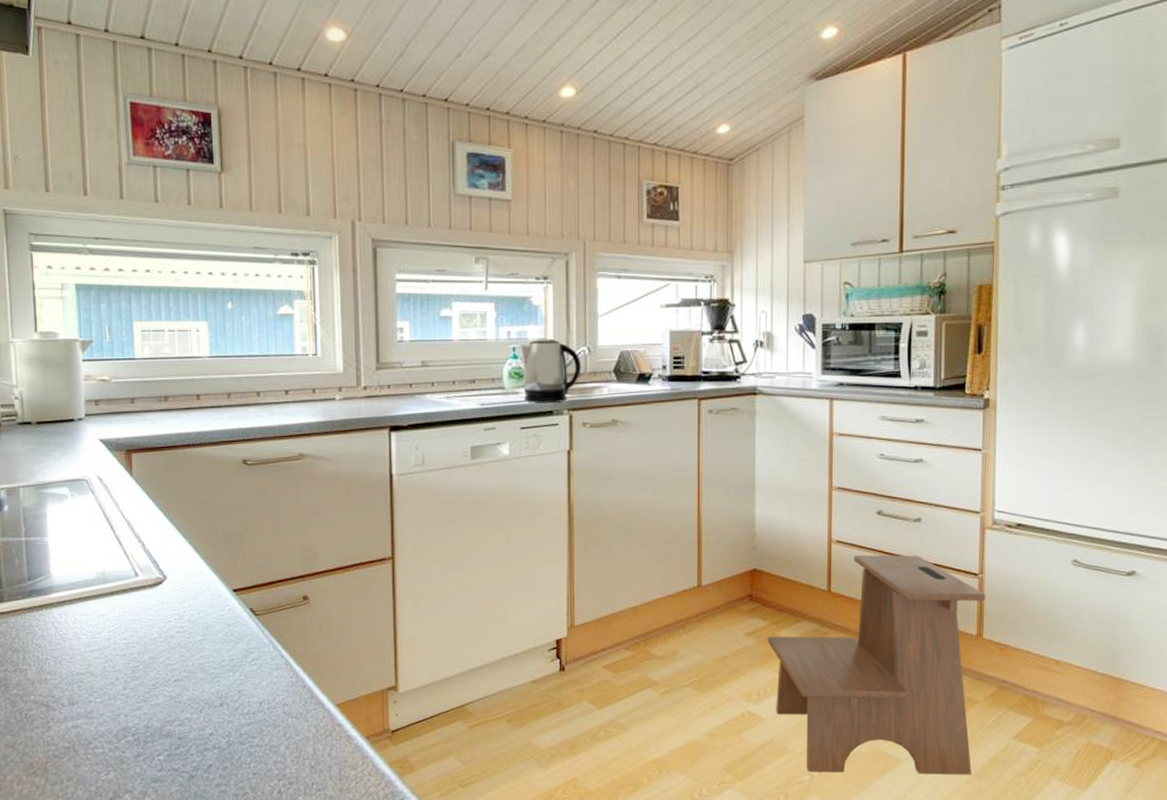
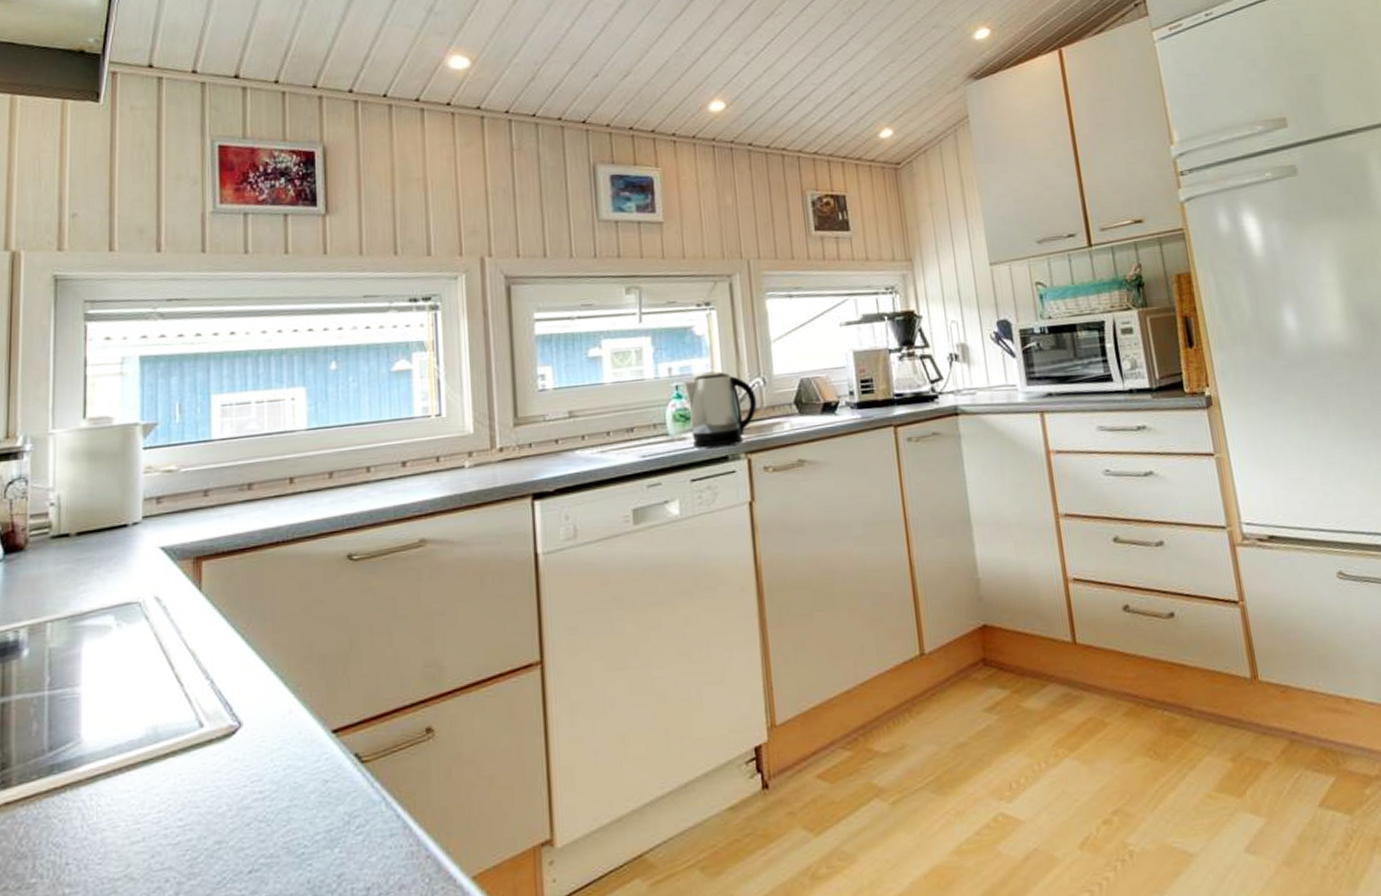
step stool: present [767,555,986,774] -> none [1011,586,1280,888]

